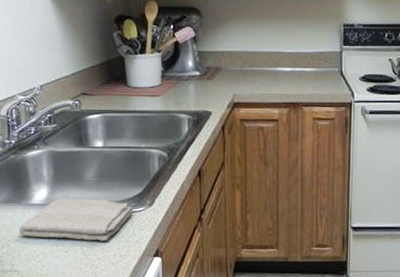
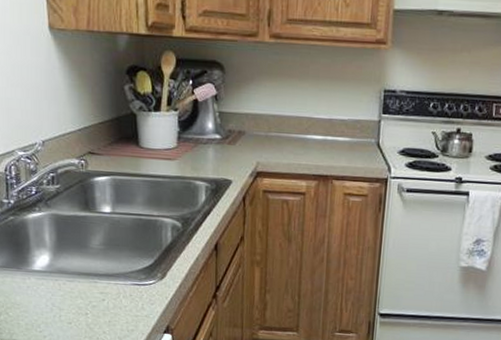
washcloth: present [19,198,133,241] -> none [18,266,143,315]

